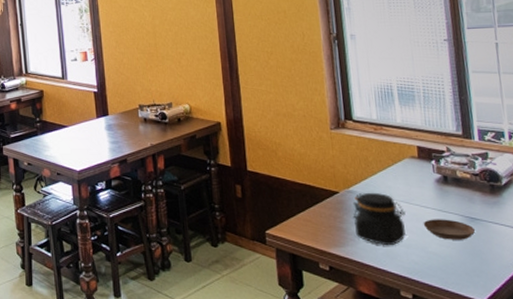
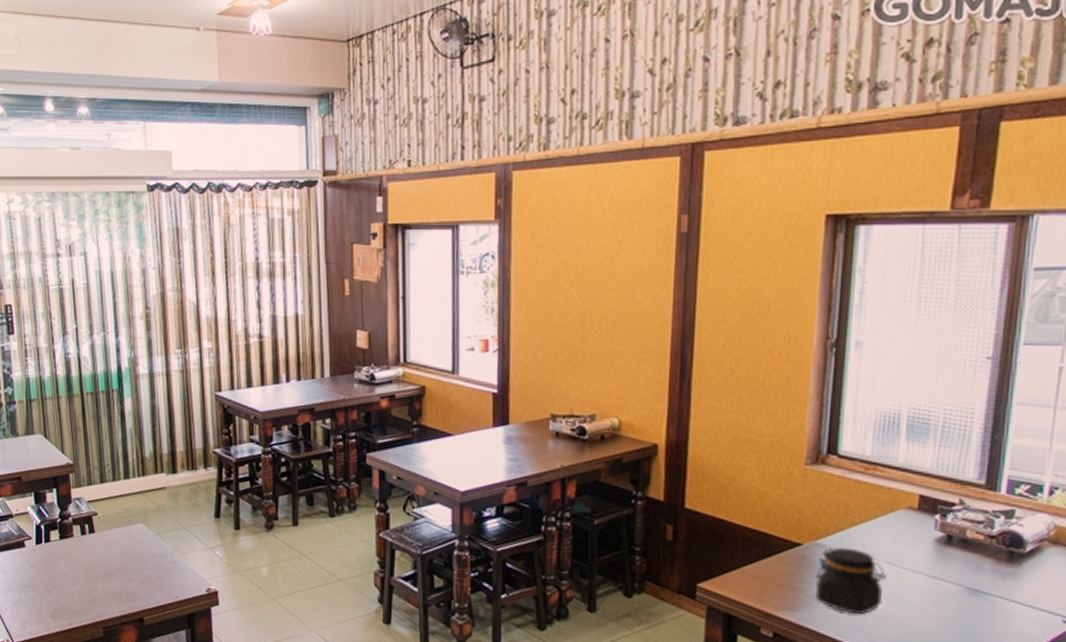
saucer: present [423,219,476,240] -> none [907,586,977,616]

